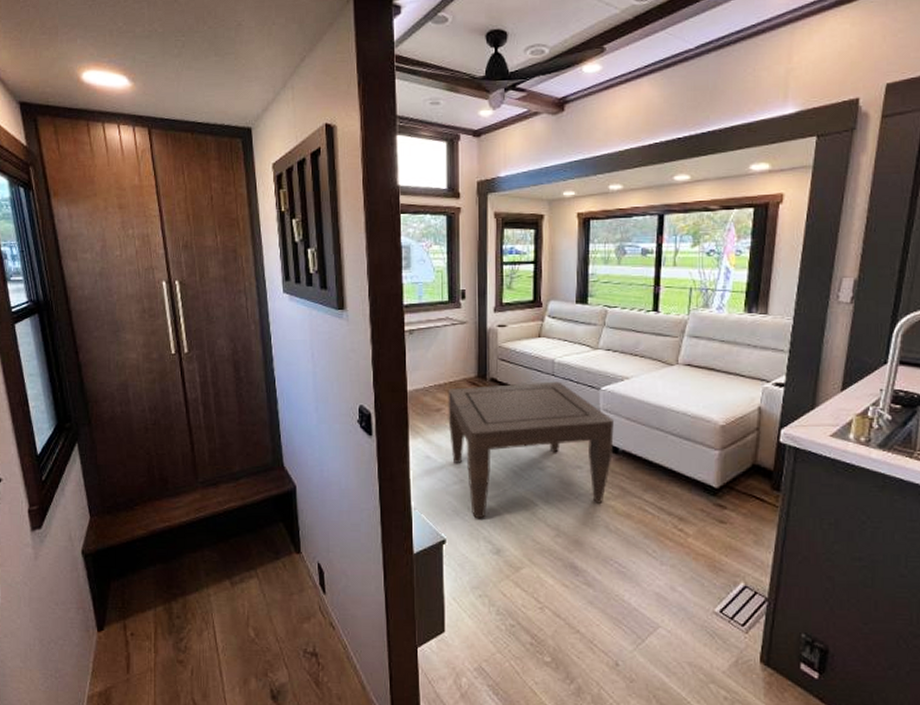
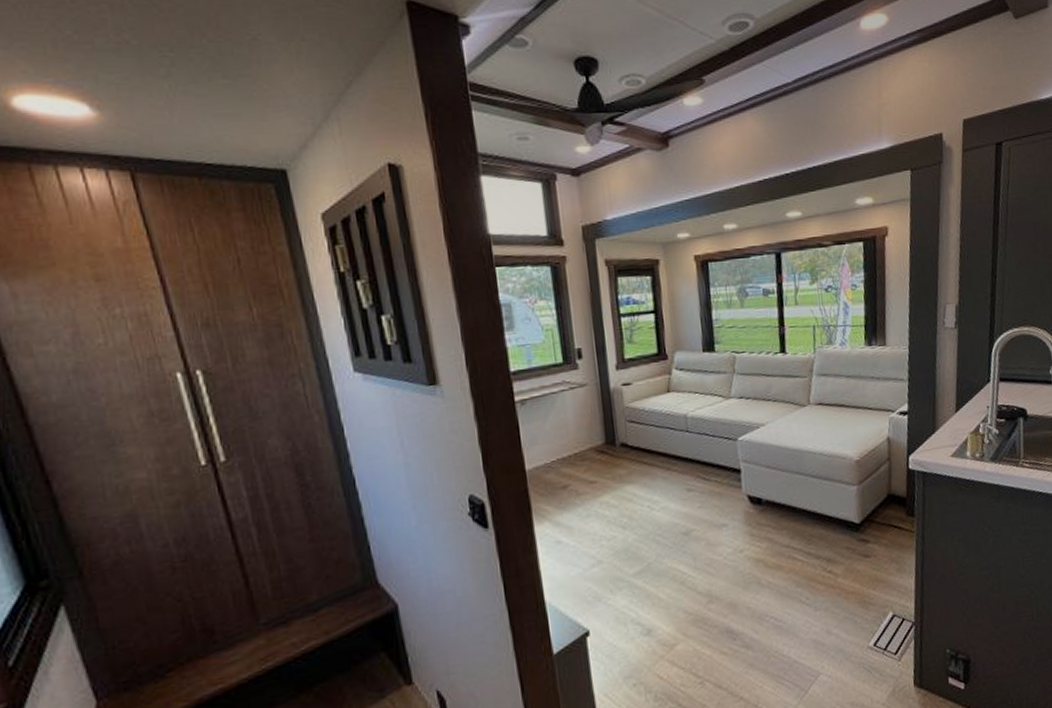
coffee table: present [448,381,614,519] -> none [573,437,757,602]

